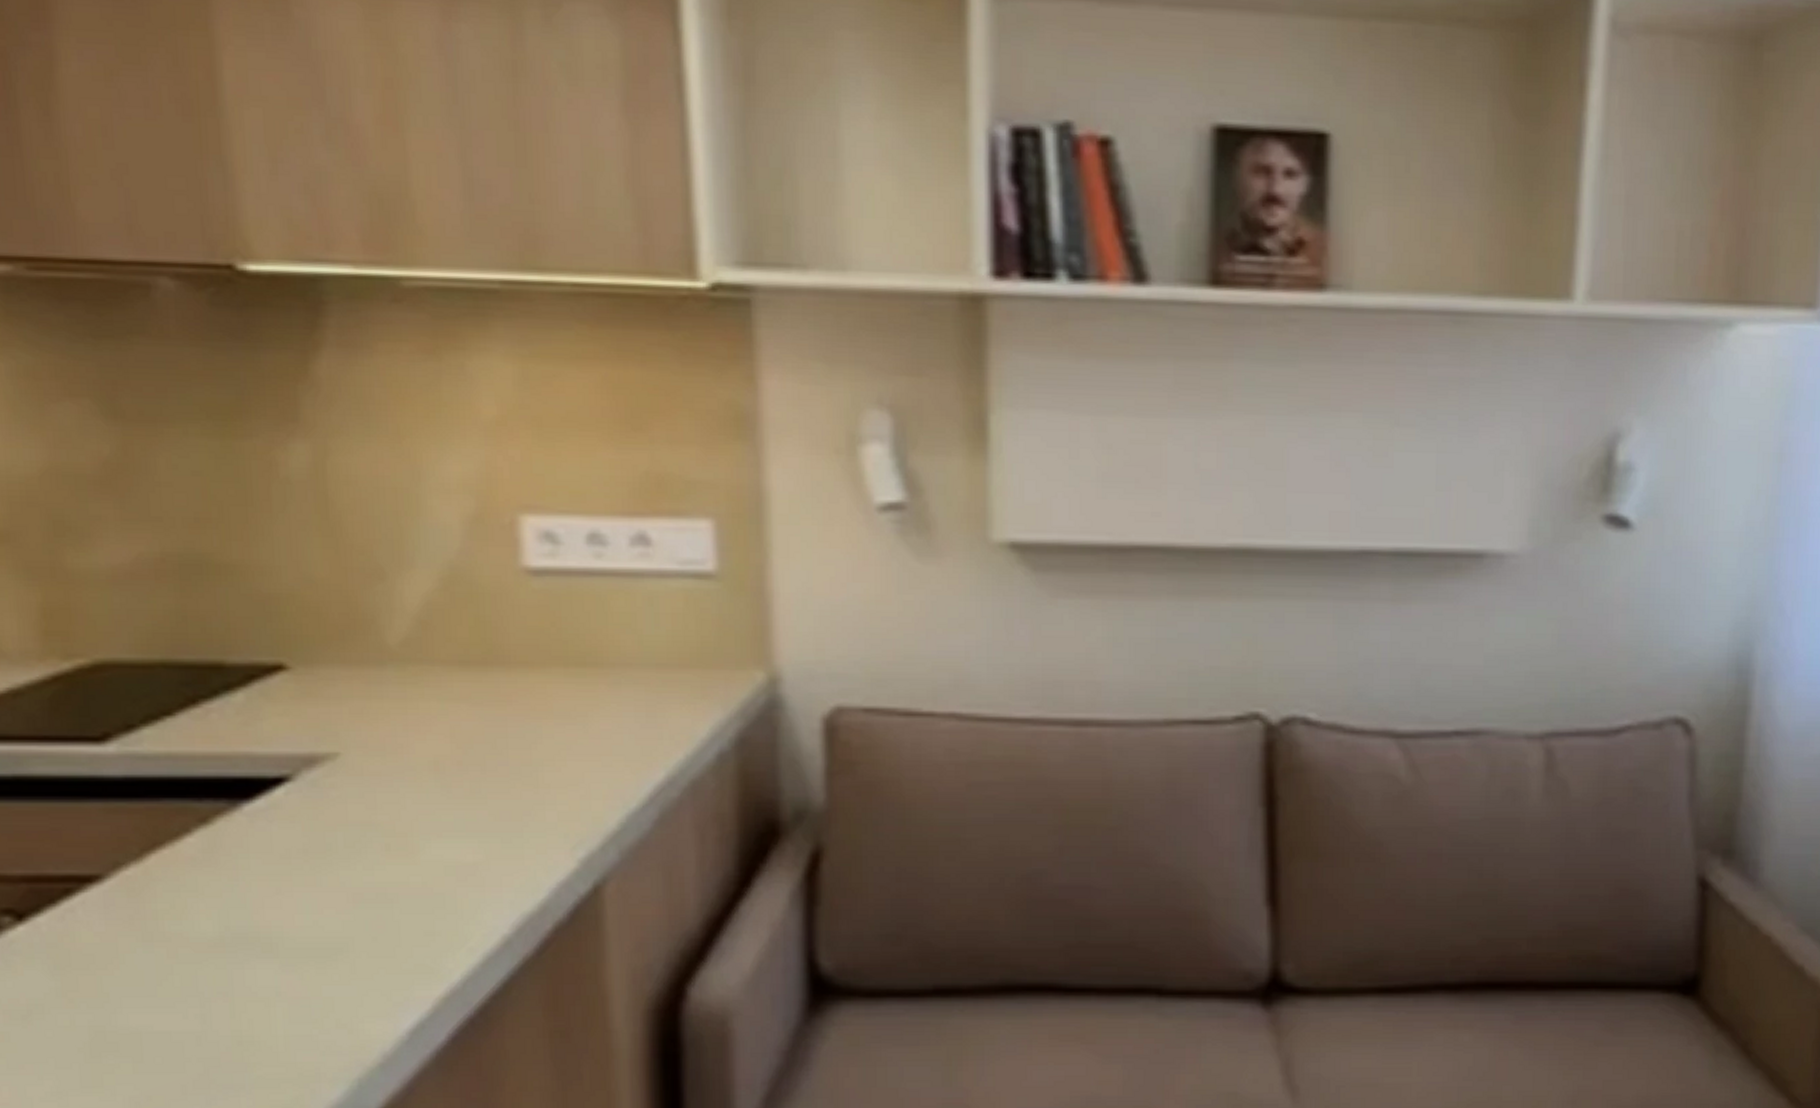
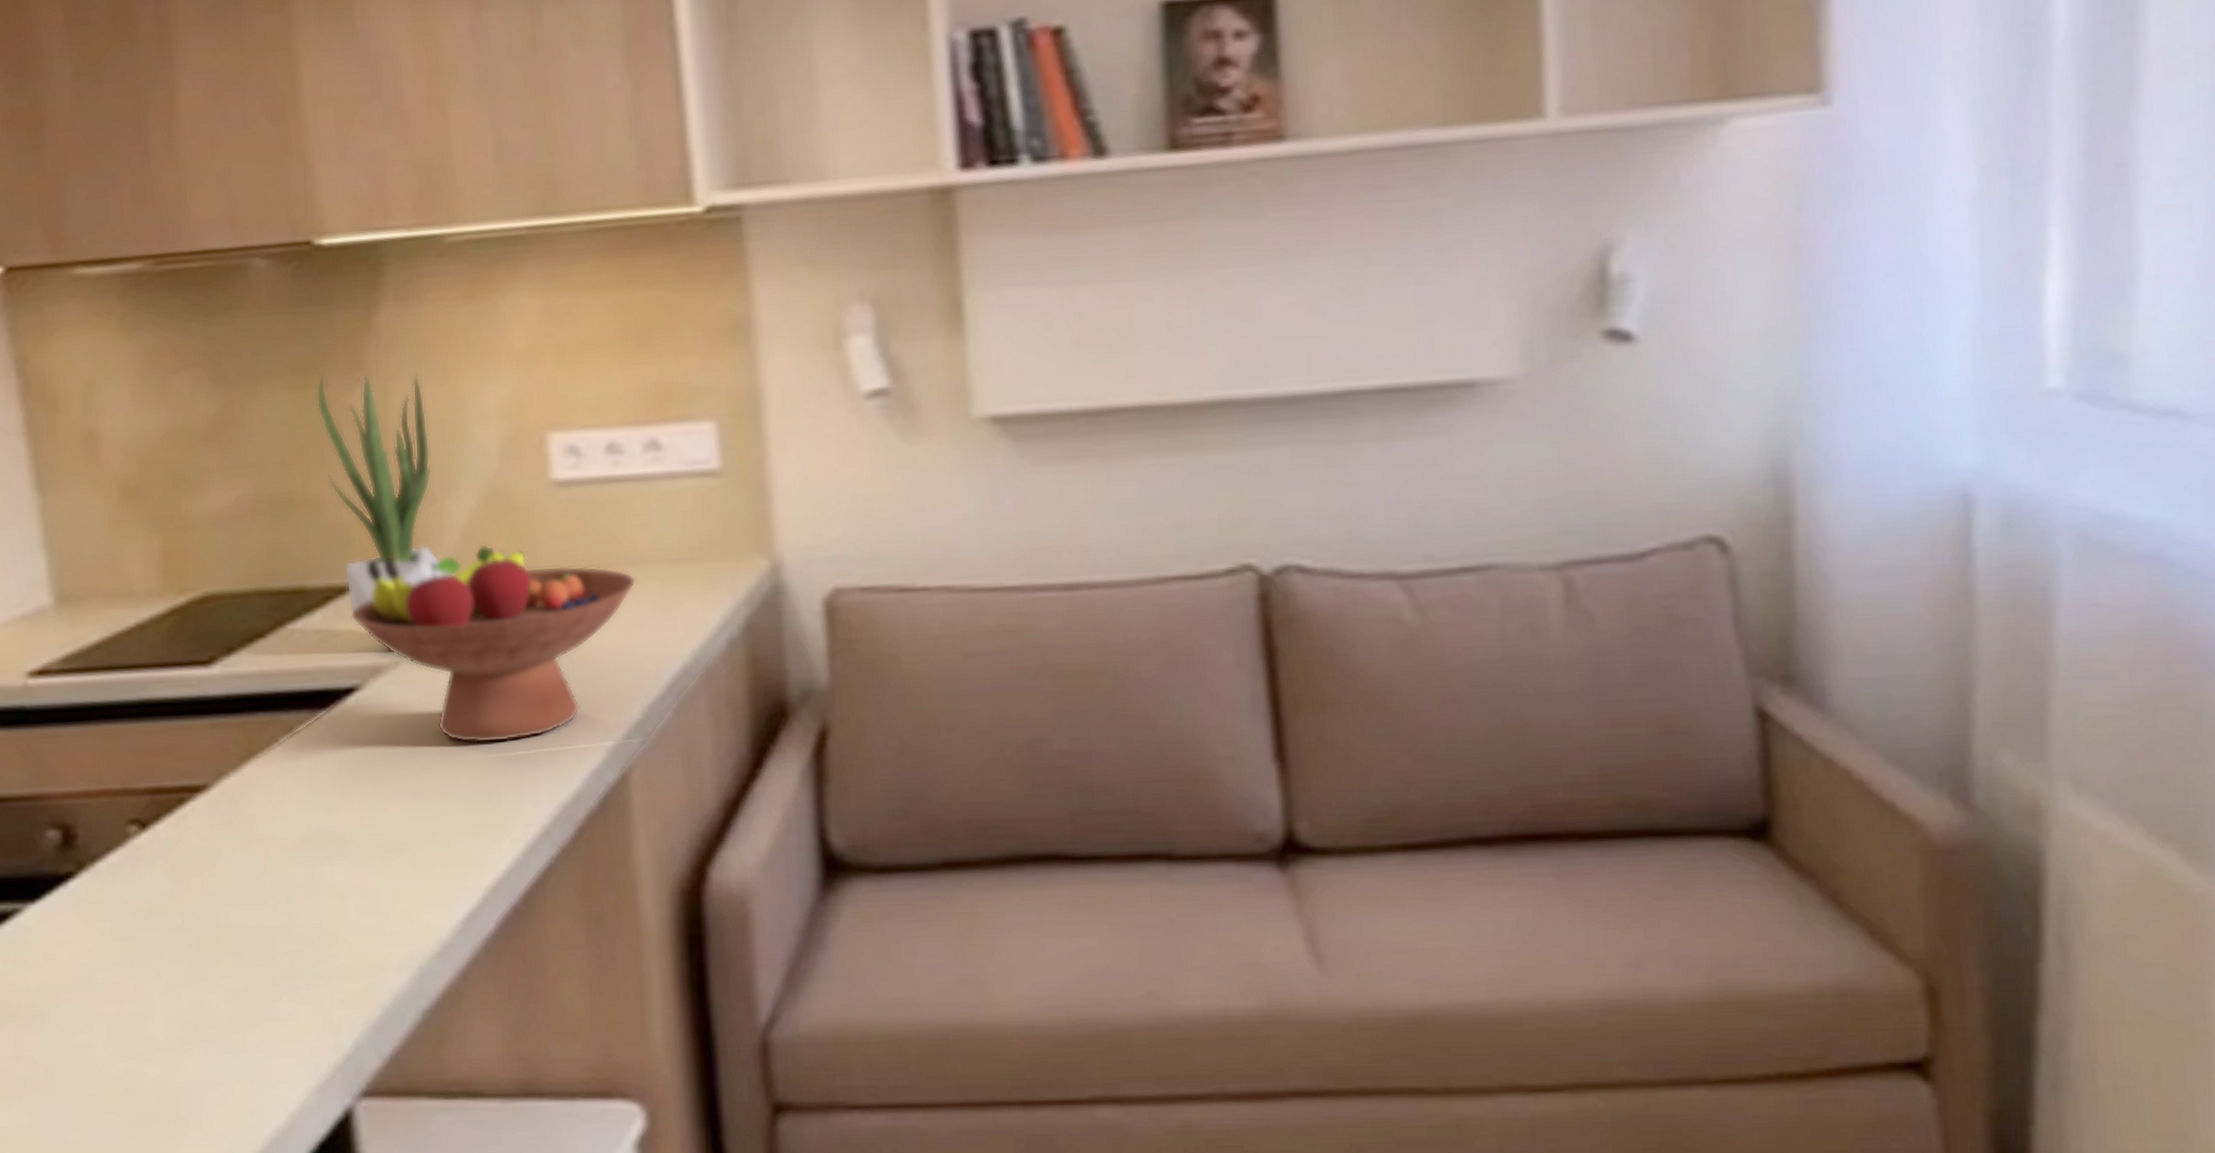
potted plant: none [238,422,404,745] -> present [315,373,453,655]
fruit bowl: none [280,631,617,846] -> present [350,545,636,744]

